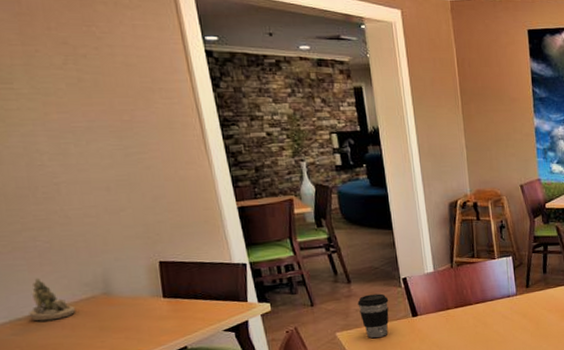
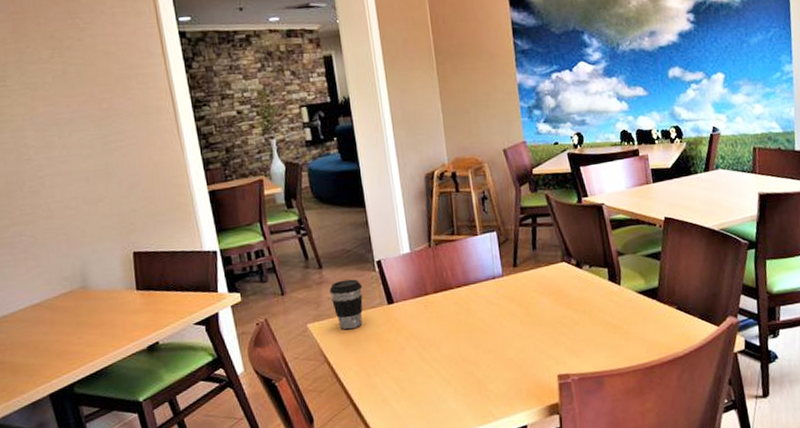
succulent planter: present [29,277,76,321] -> none [13,273,56,318]

